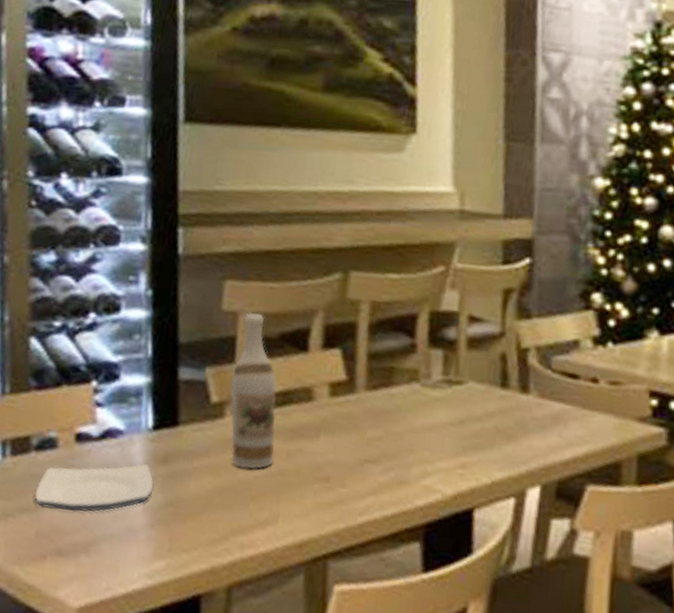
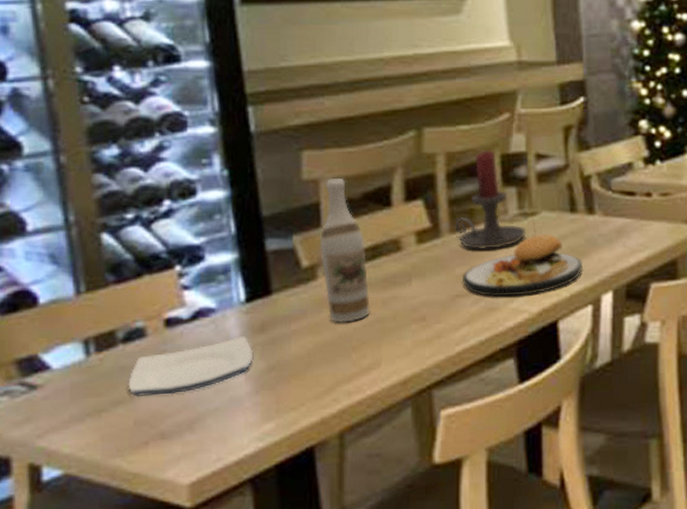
candle holder: none [371,304,449,416] -> present [454,150,527,250]
plate: none [373,385,509,474] -> present [463,216,583,297]

